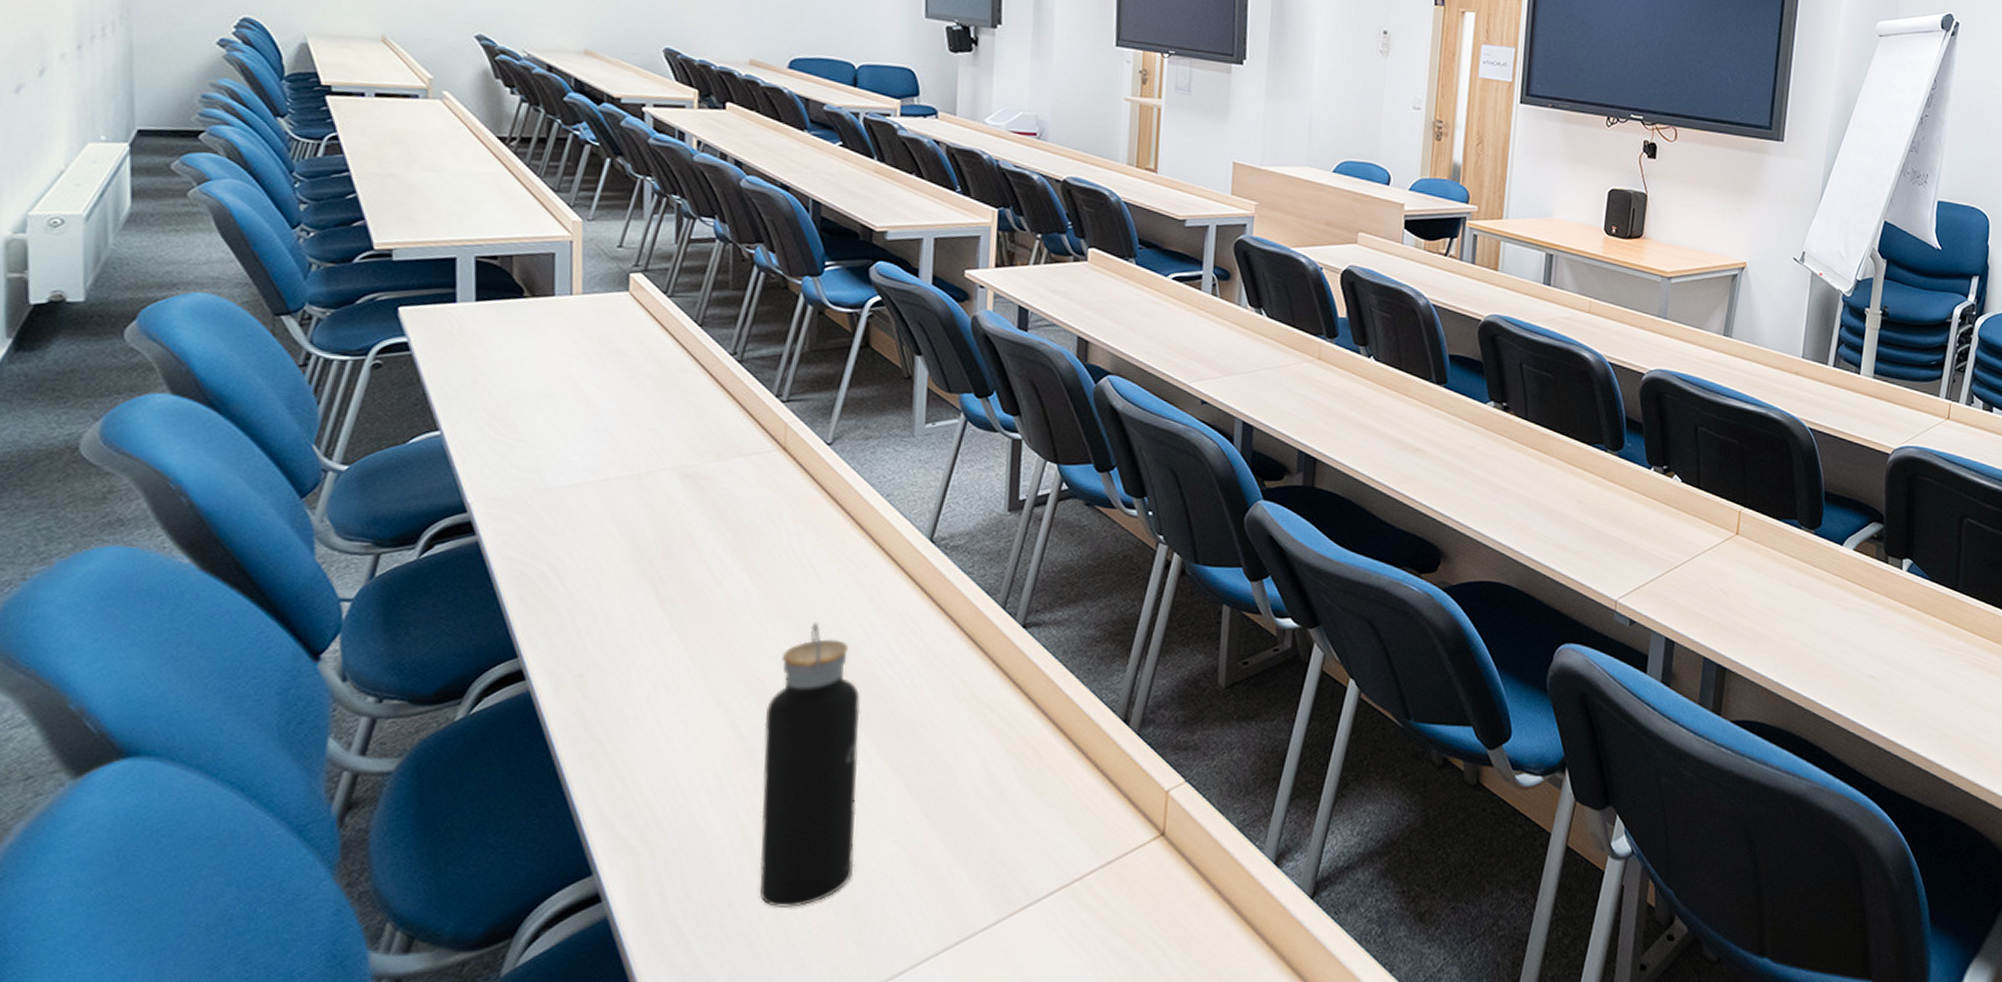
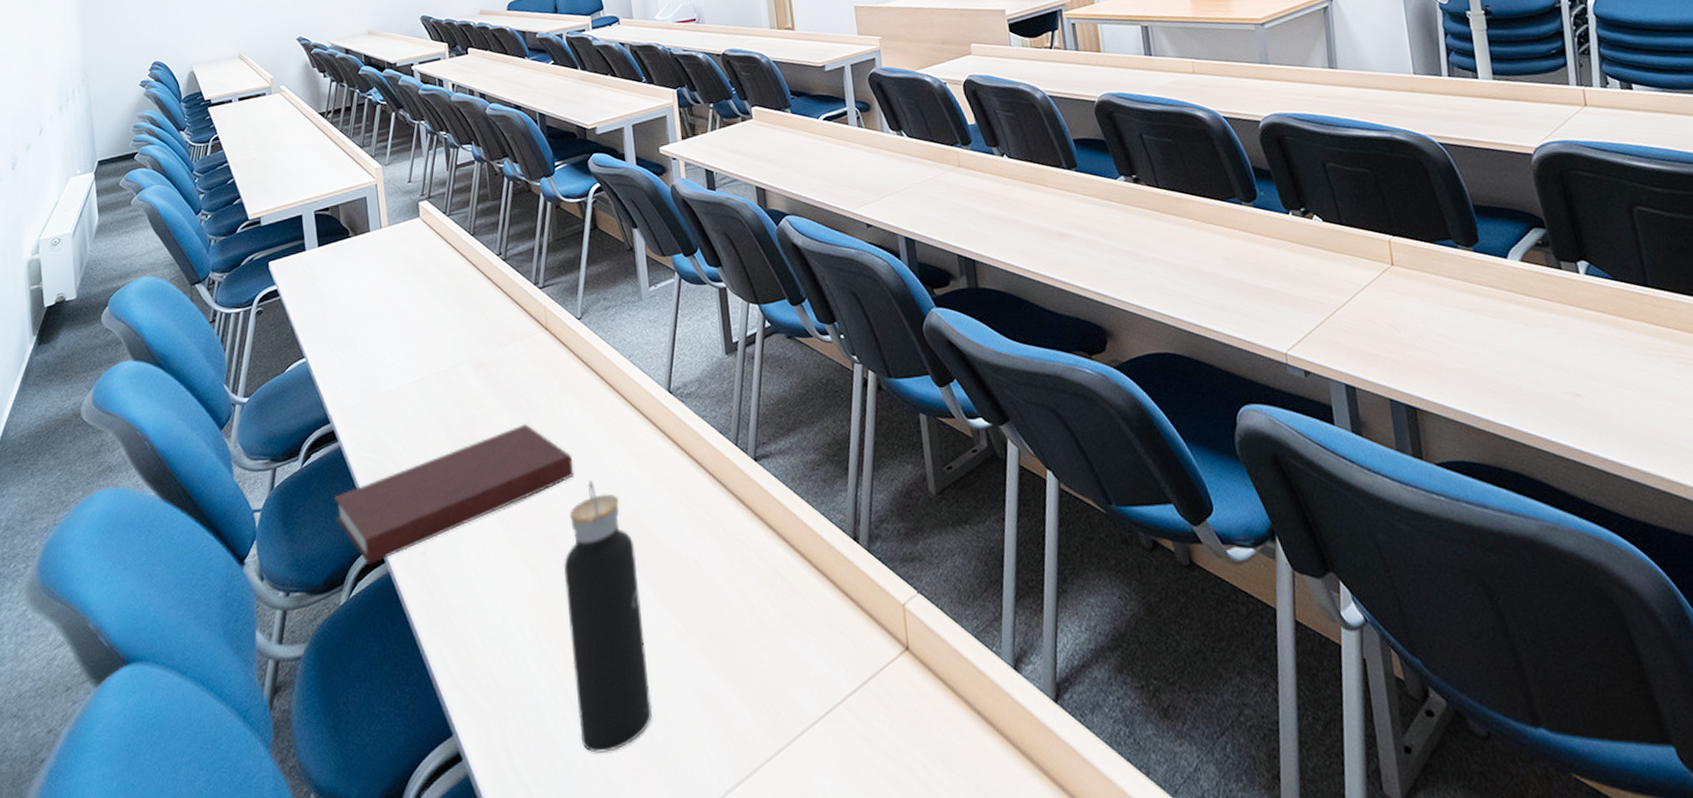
notebook: none [461,550,796,681] -> present [334,424,574,566]

